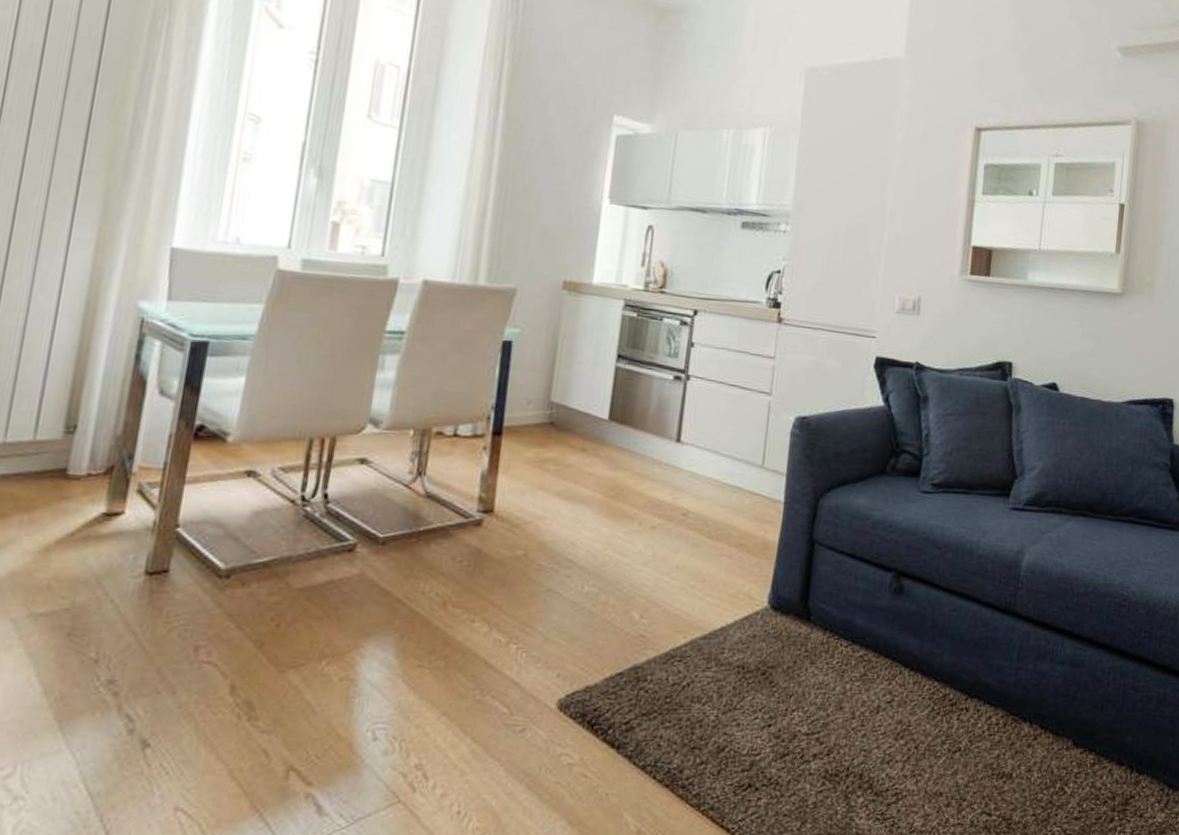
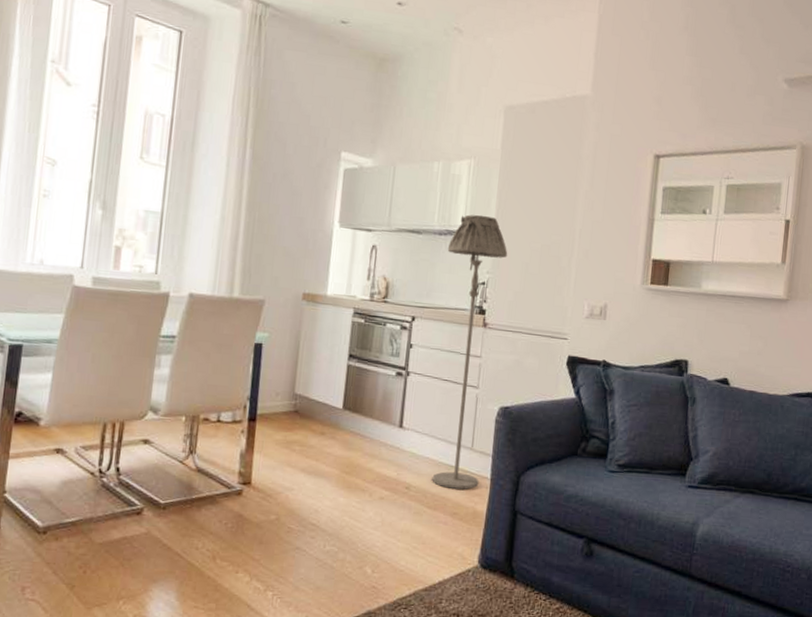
floor lamp: none [714,191,808,516] -> present [432,214,508,490]

